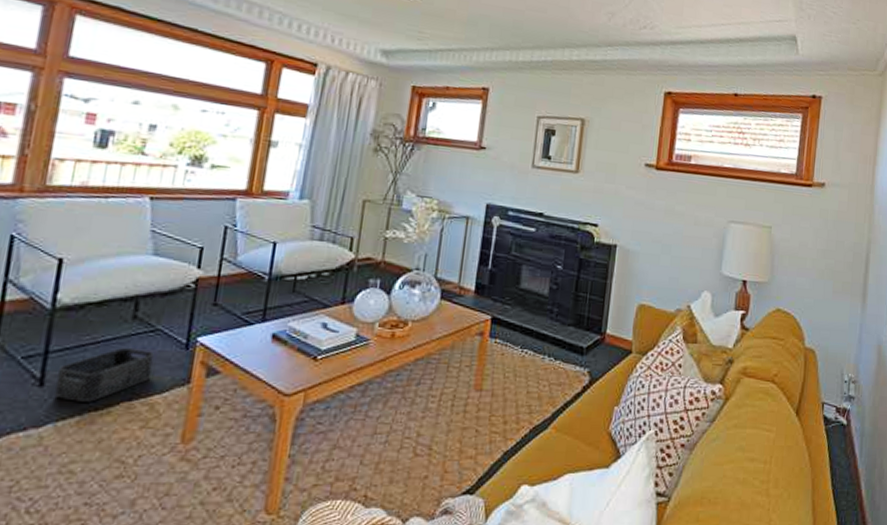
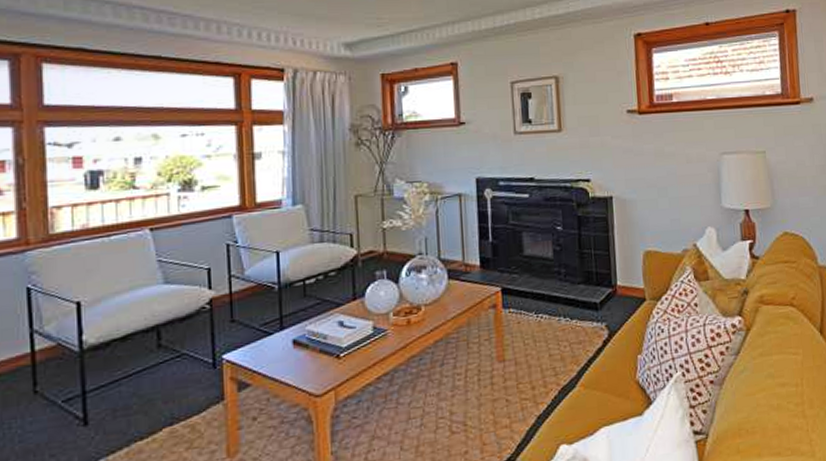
storage bin: present [54,348,154,402] -> none [99,375,185,435]

